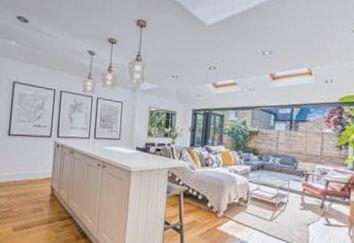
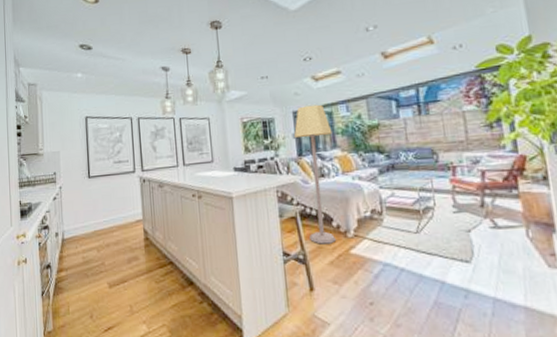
lamp: none [188,106,221,220] -> present [293,104,337,244]

